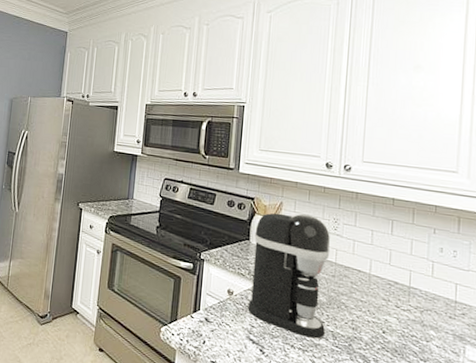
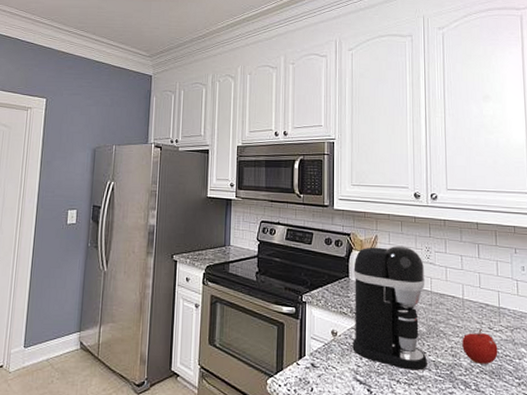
fruit: none [364,306,404,342] -> present [462,329,498,364]

